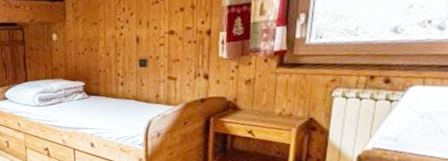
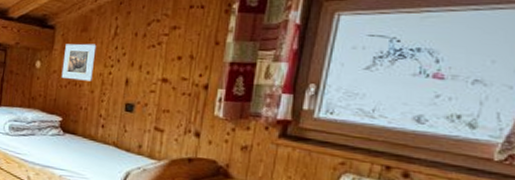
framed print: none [77,9,106,46] -> present [61,43,97,81]

